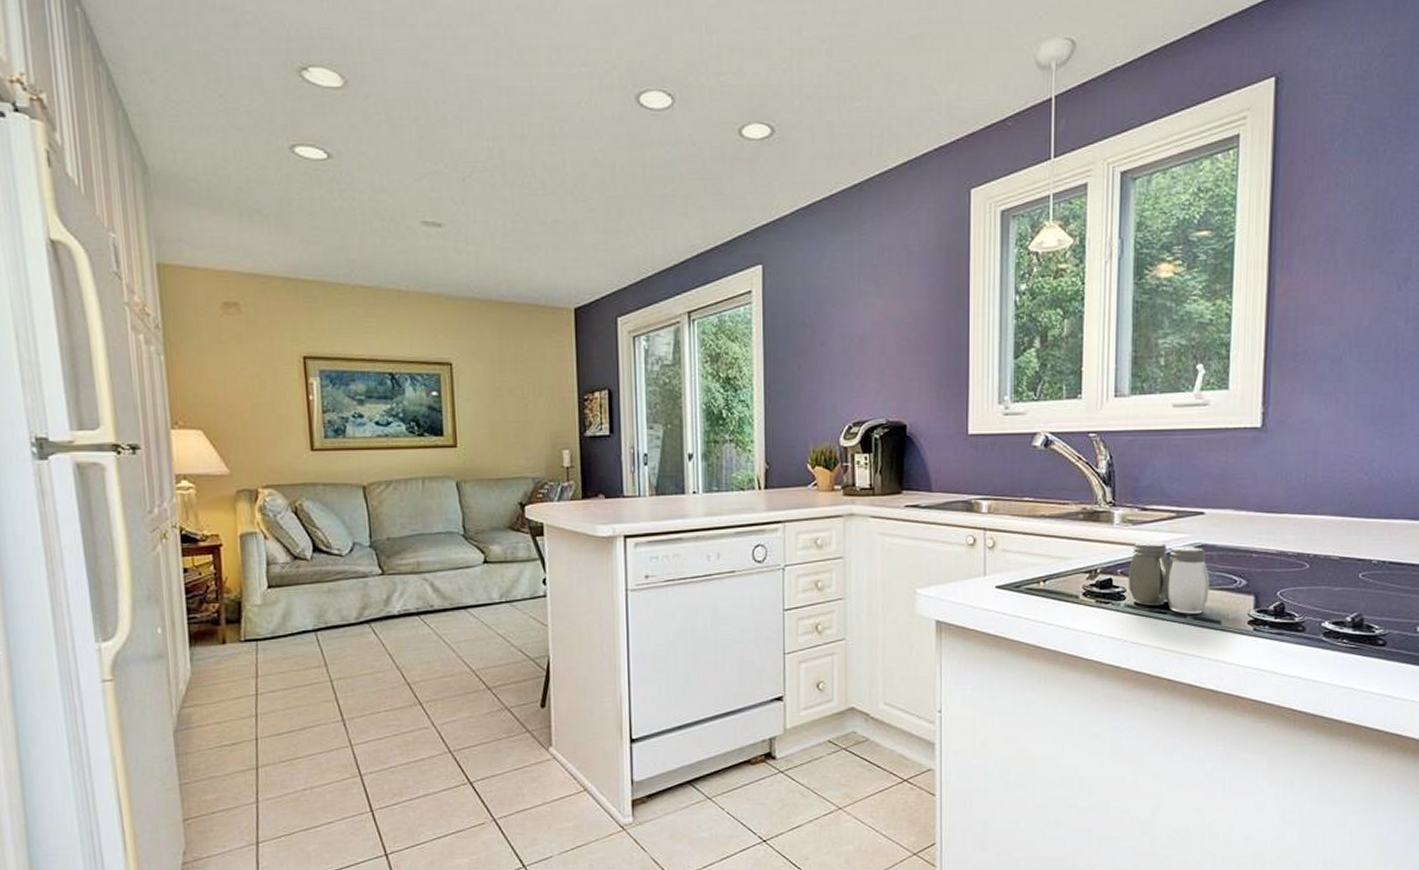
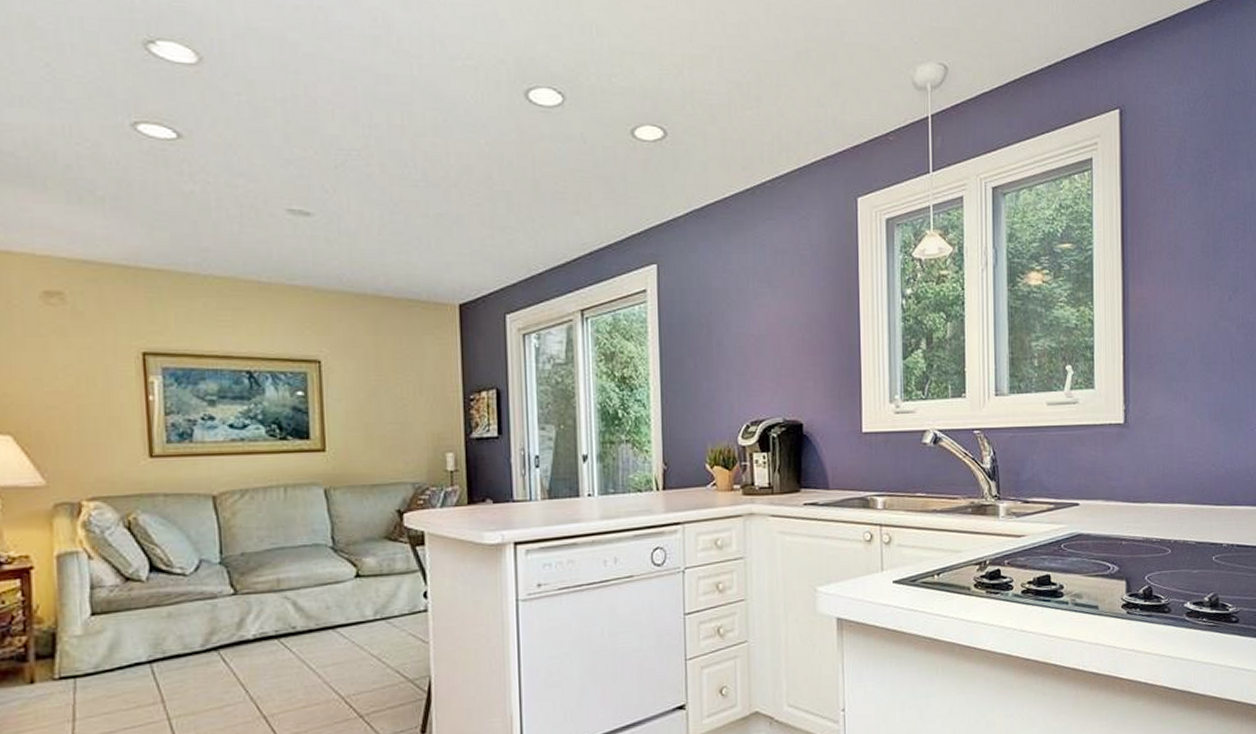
salt and pepper shaker: present [1128,541,1210,614] -> none [1014,532,1087,601]

